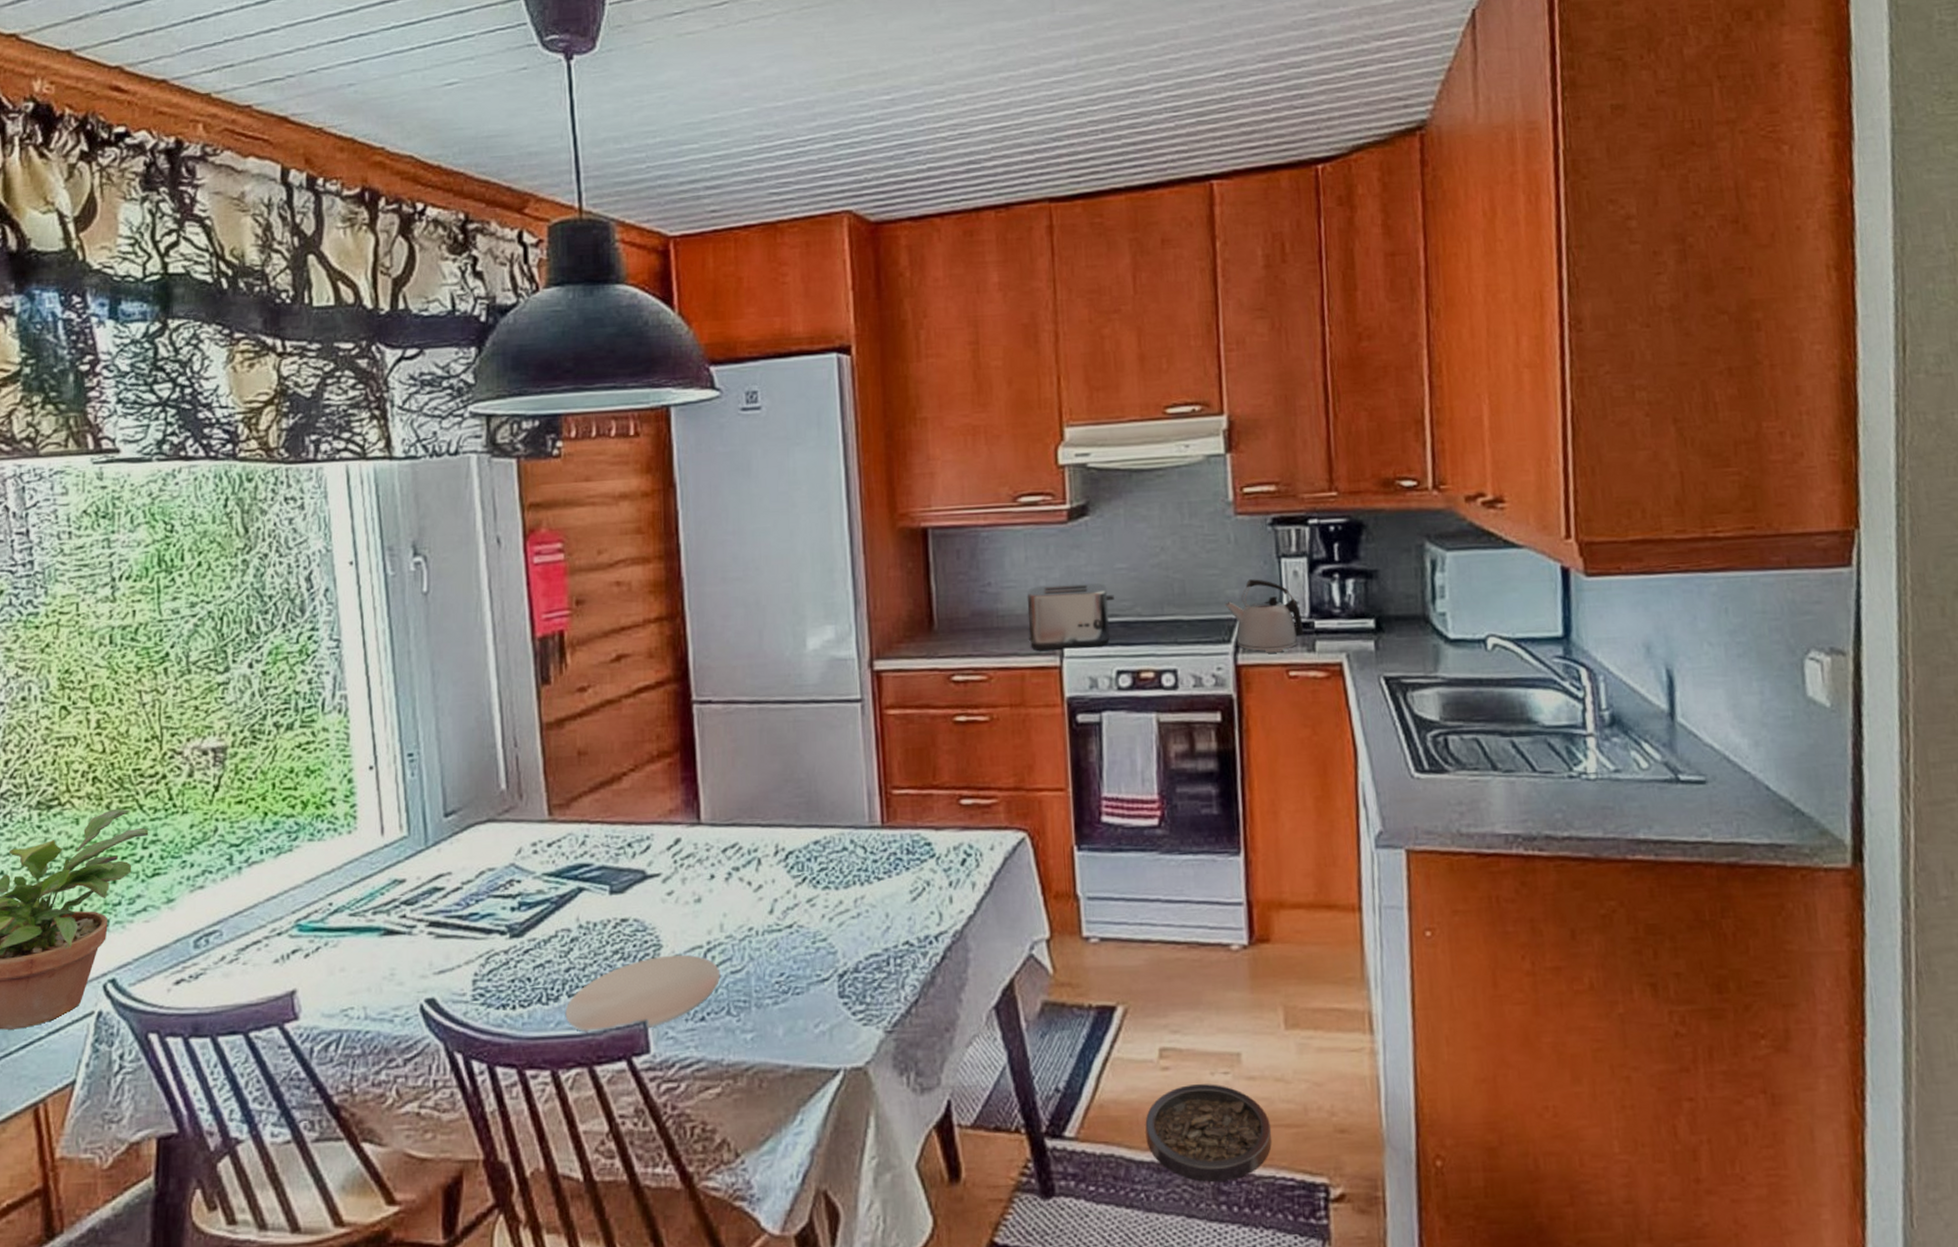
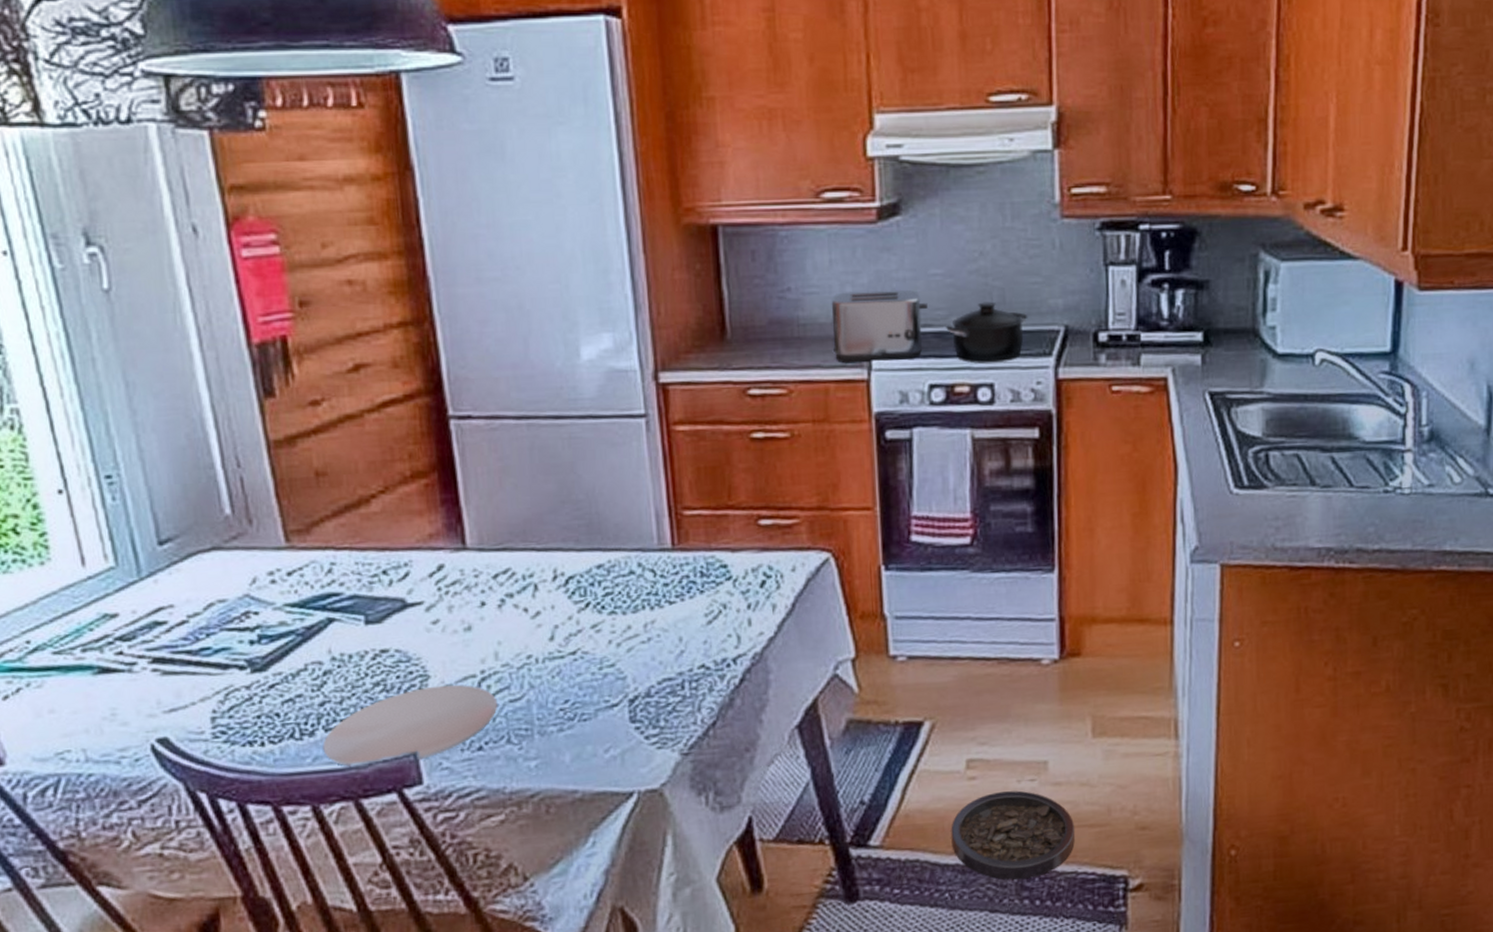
saucepan: none [1131,593,1207,652] -> present [946,301,1028,365]
kettle: present [1224,579,1304,653] -> none [1047,288,1129,367]

